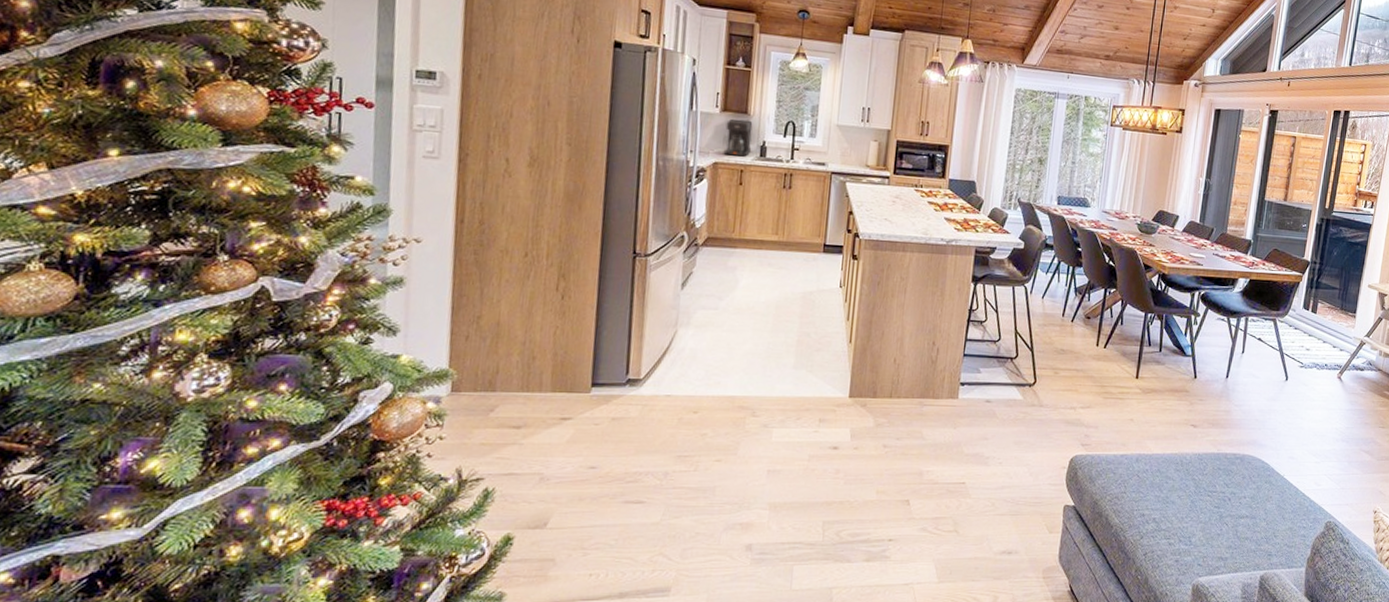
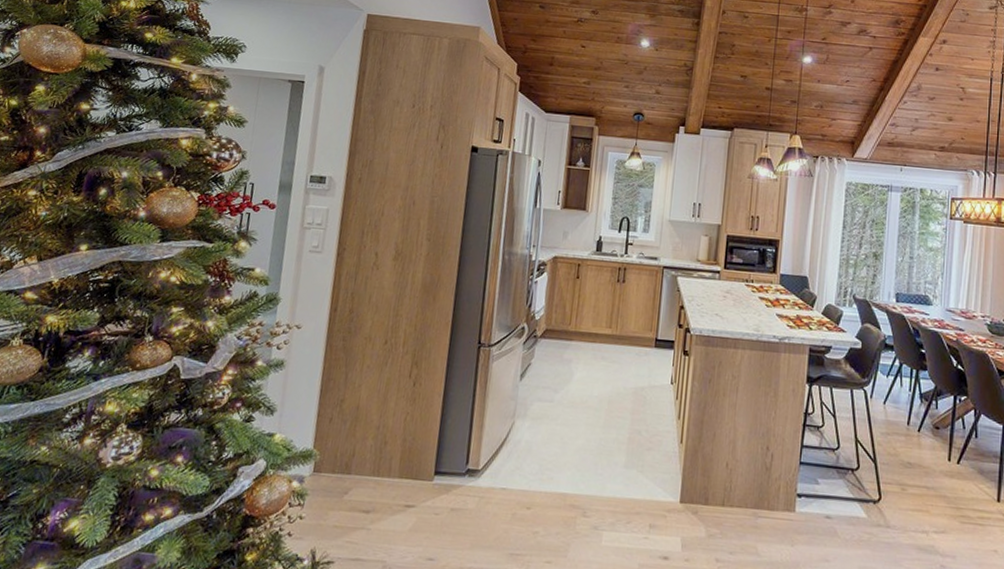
coffee maker: present [723,119,752,157] -> none [562,216,589,251]

